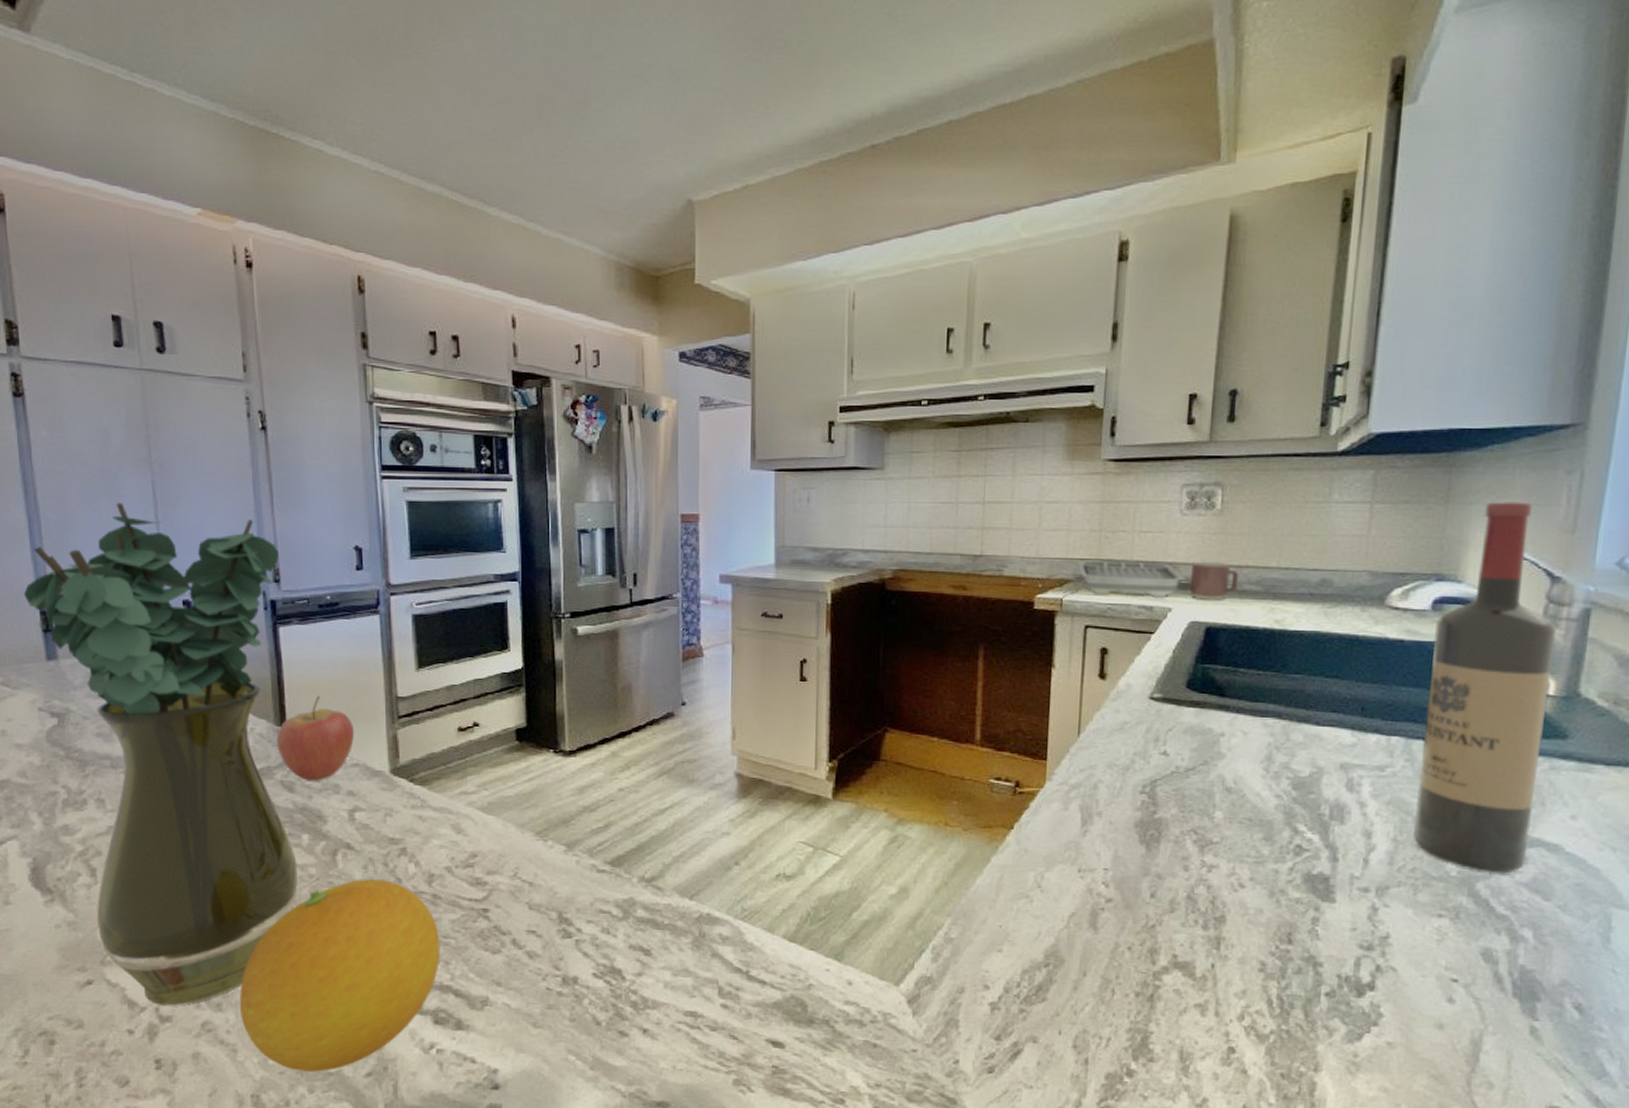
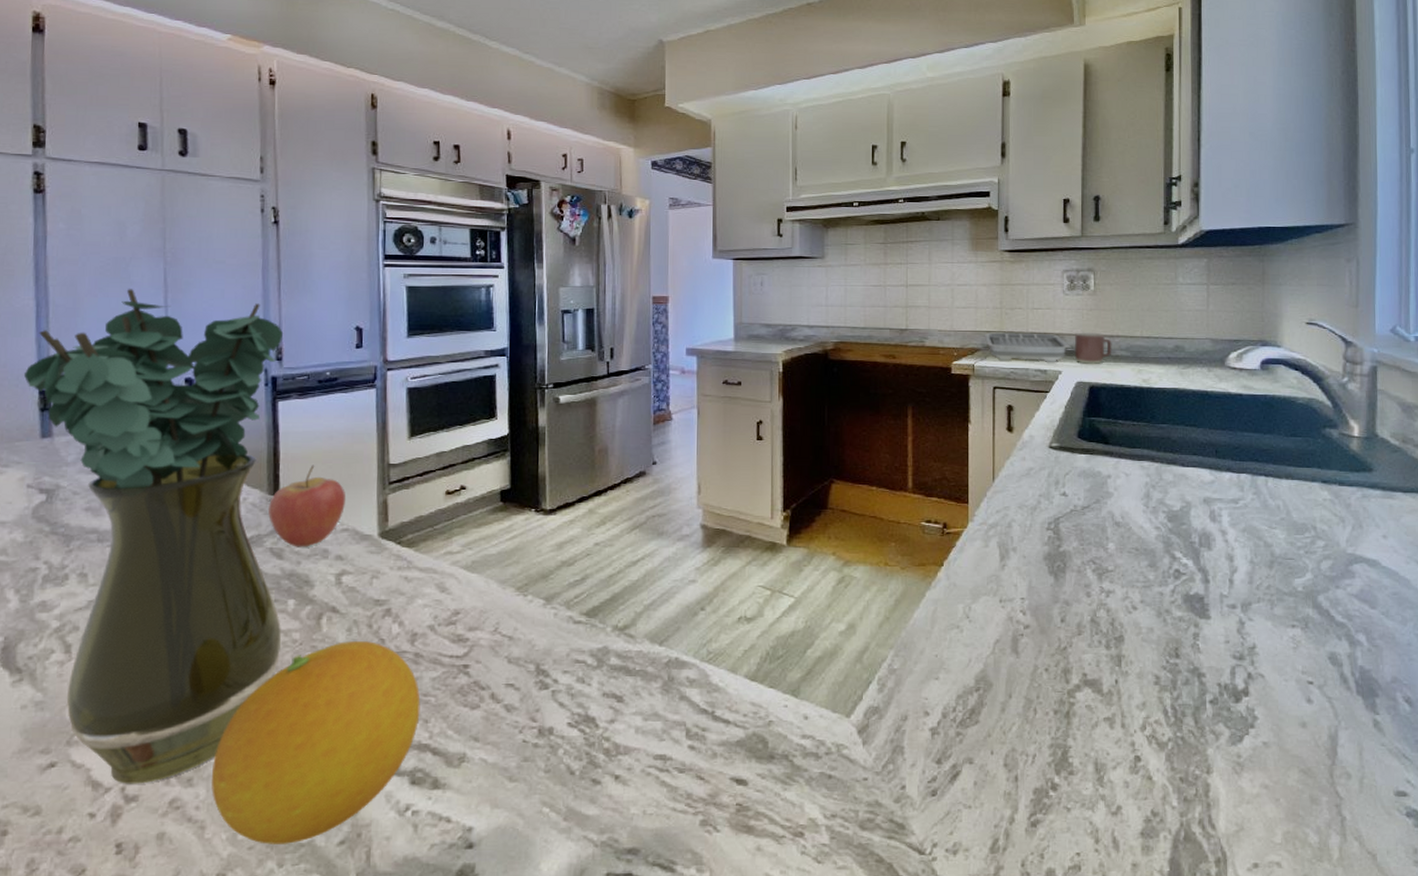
wine bottle: present [1413,501,1557,873] -> none [1264,283,1355,586]

